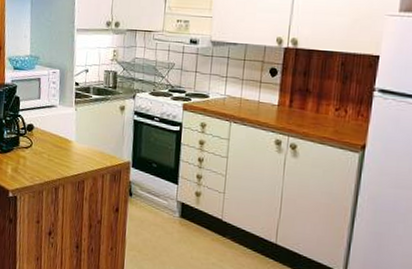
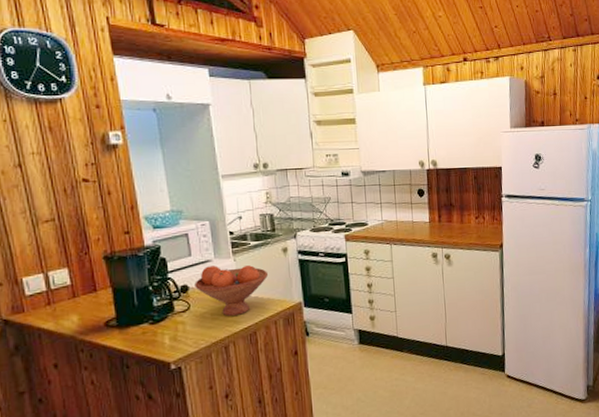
fruit bowl: none [39,111,104,162] -> present [194,265,269,316]

